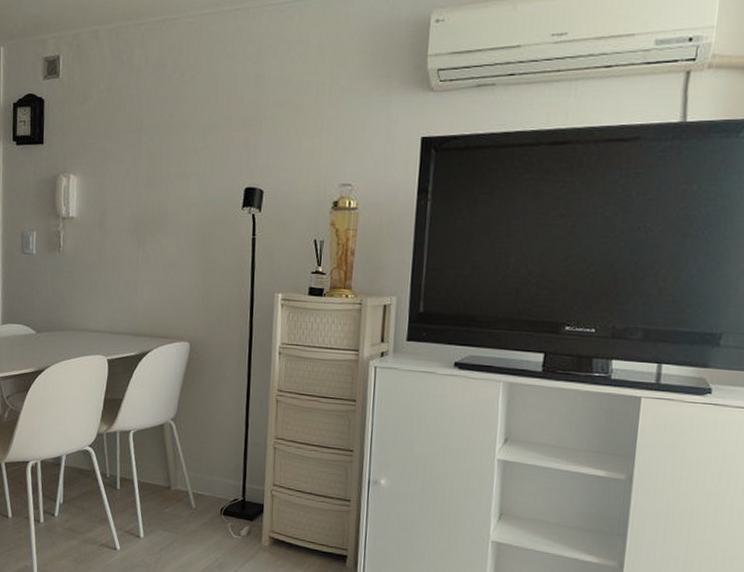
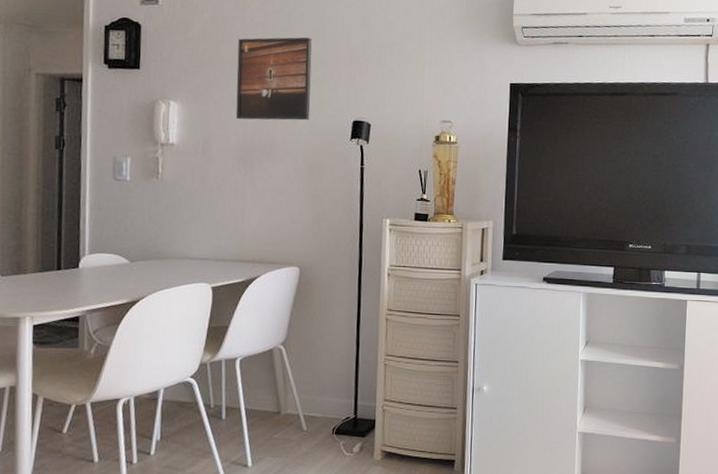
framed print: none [129,100,204,191] -> present [235,37,312,121]

